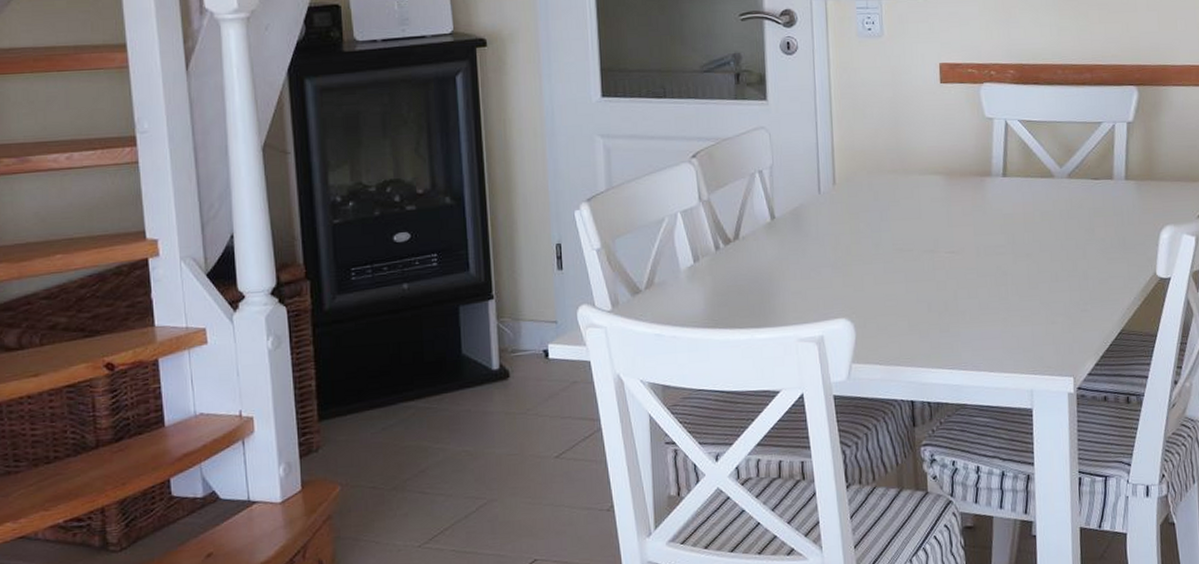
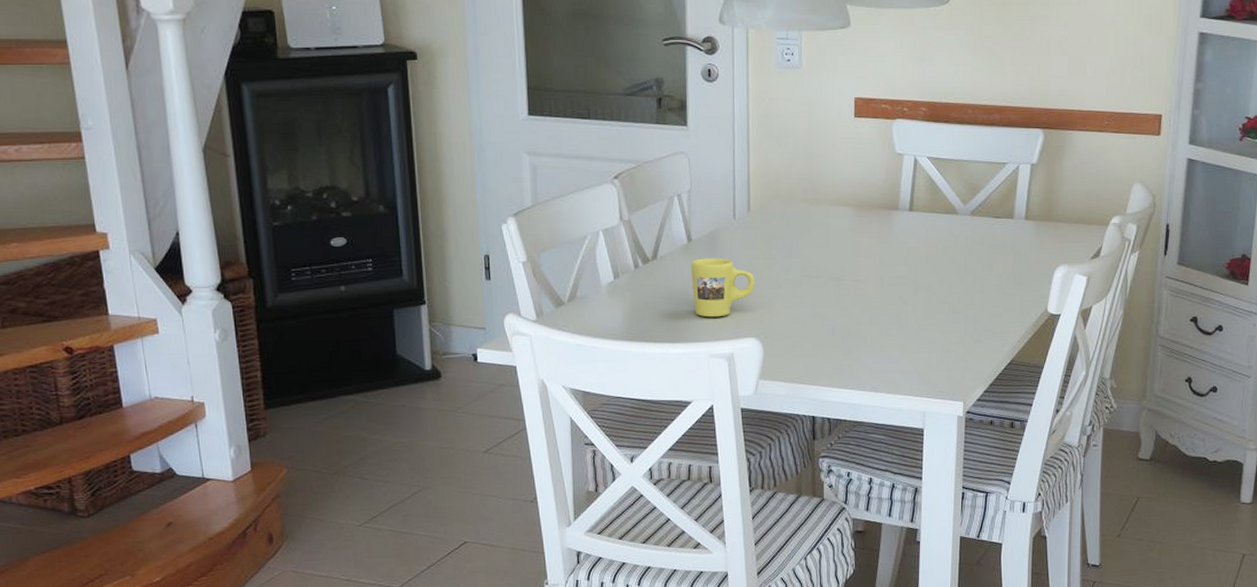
mug: none [775,235,844,299] -> present [691,258,755,318]

